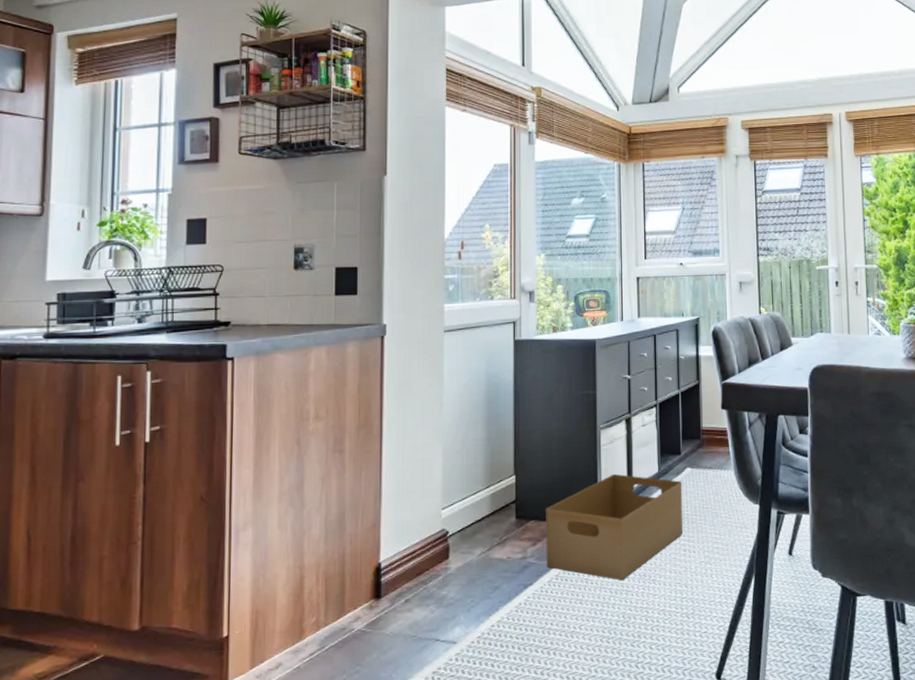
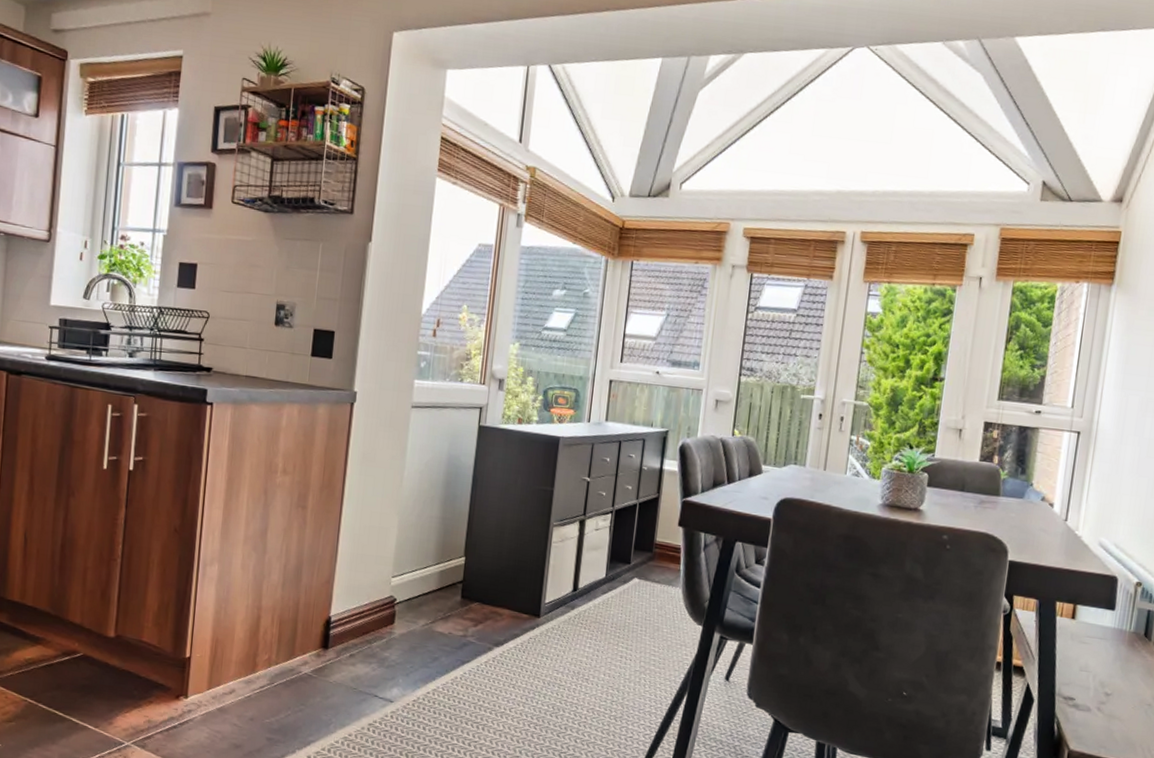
storage basket: present [546,473,684,580] -> none [485,571,628,674]

